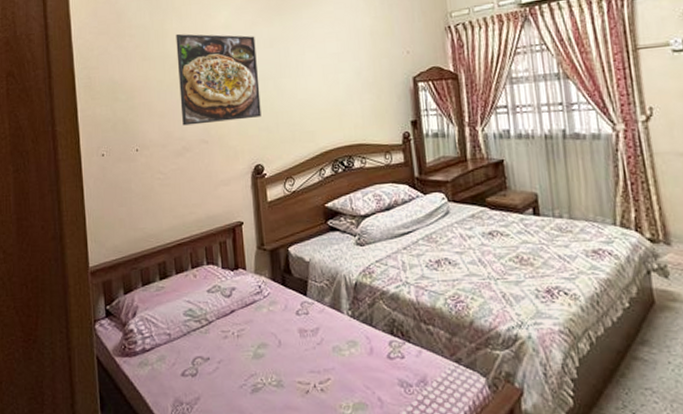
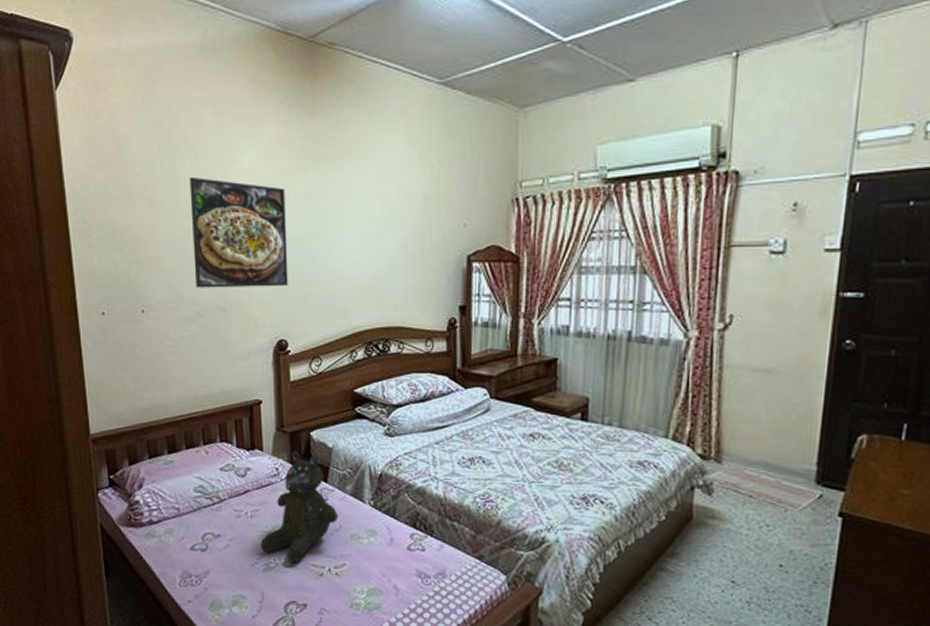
teddy bear: none [248,267,319,382] -> present [261,451,337,563]

